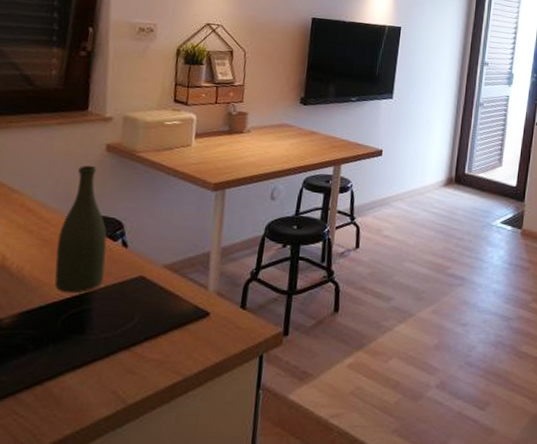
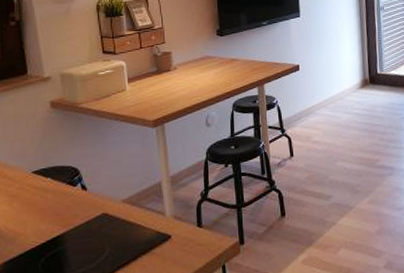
bottle: present [54,165,107,293] -> none [24,122,70,239]

